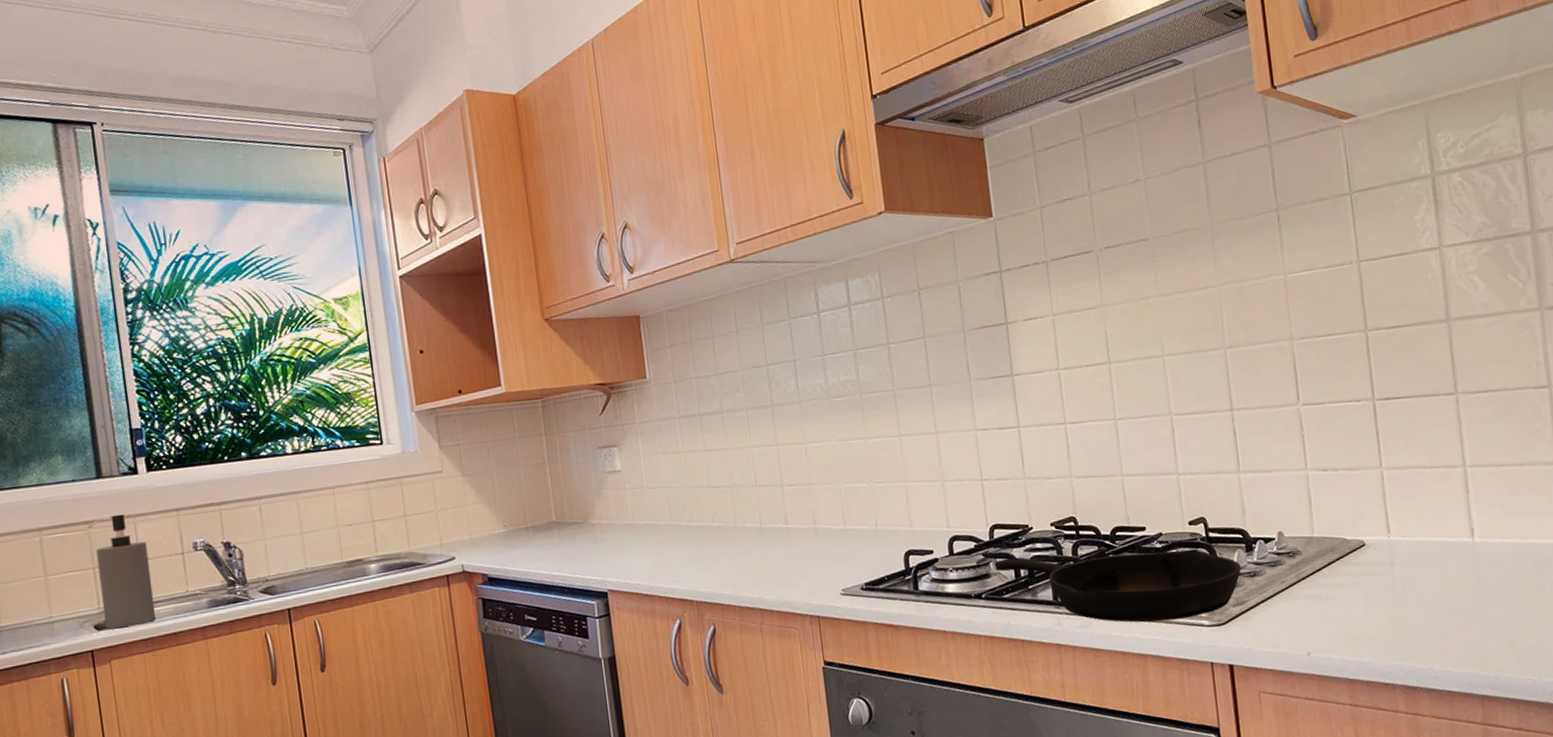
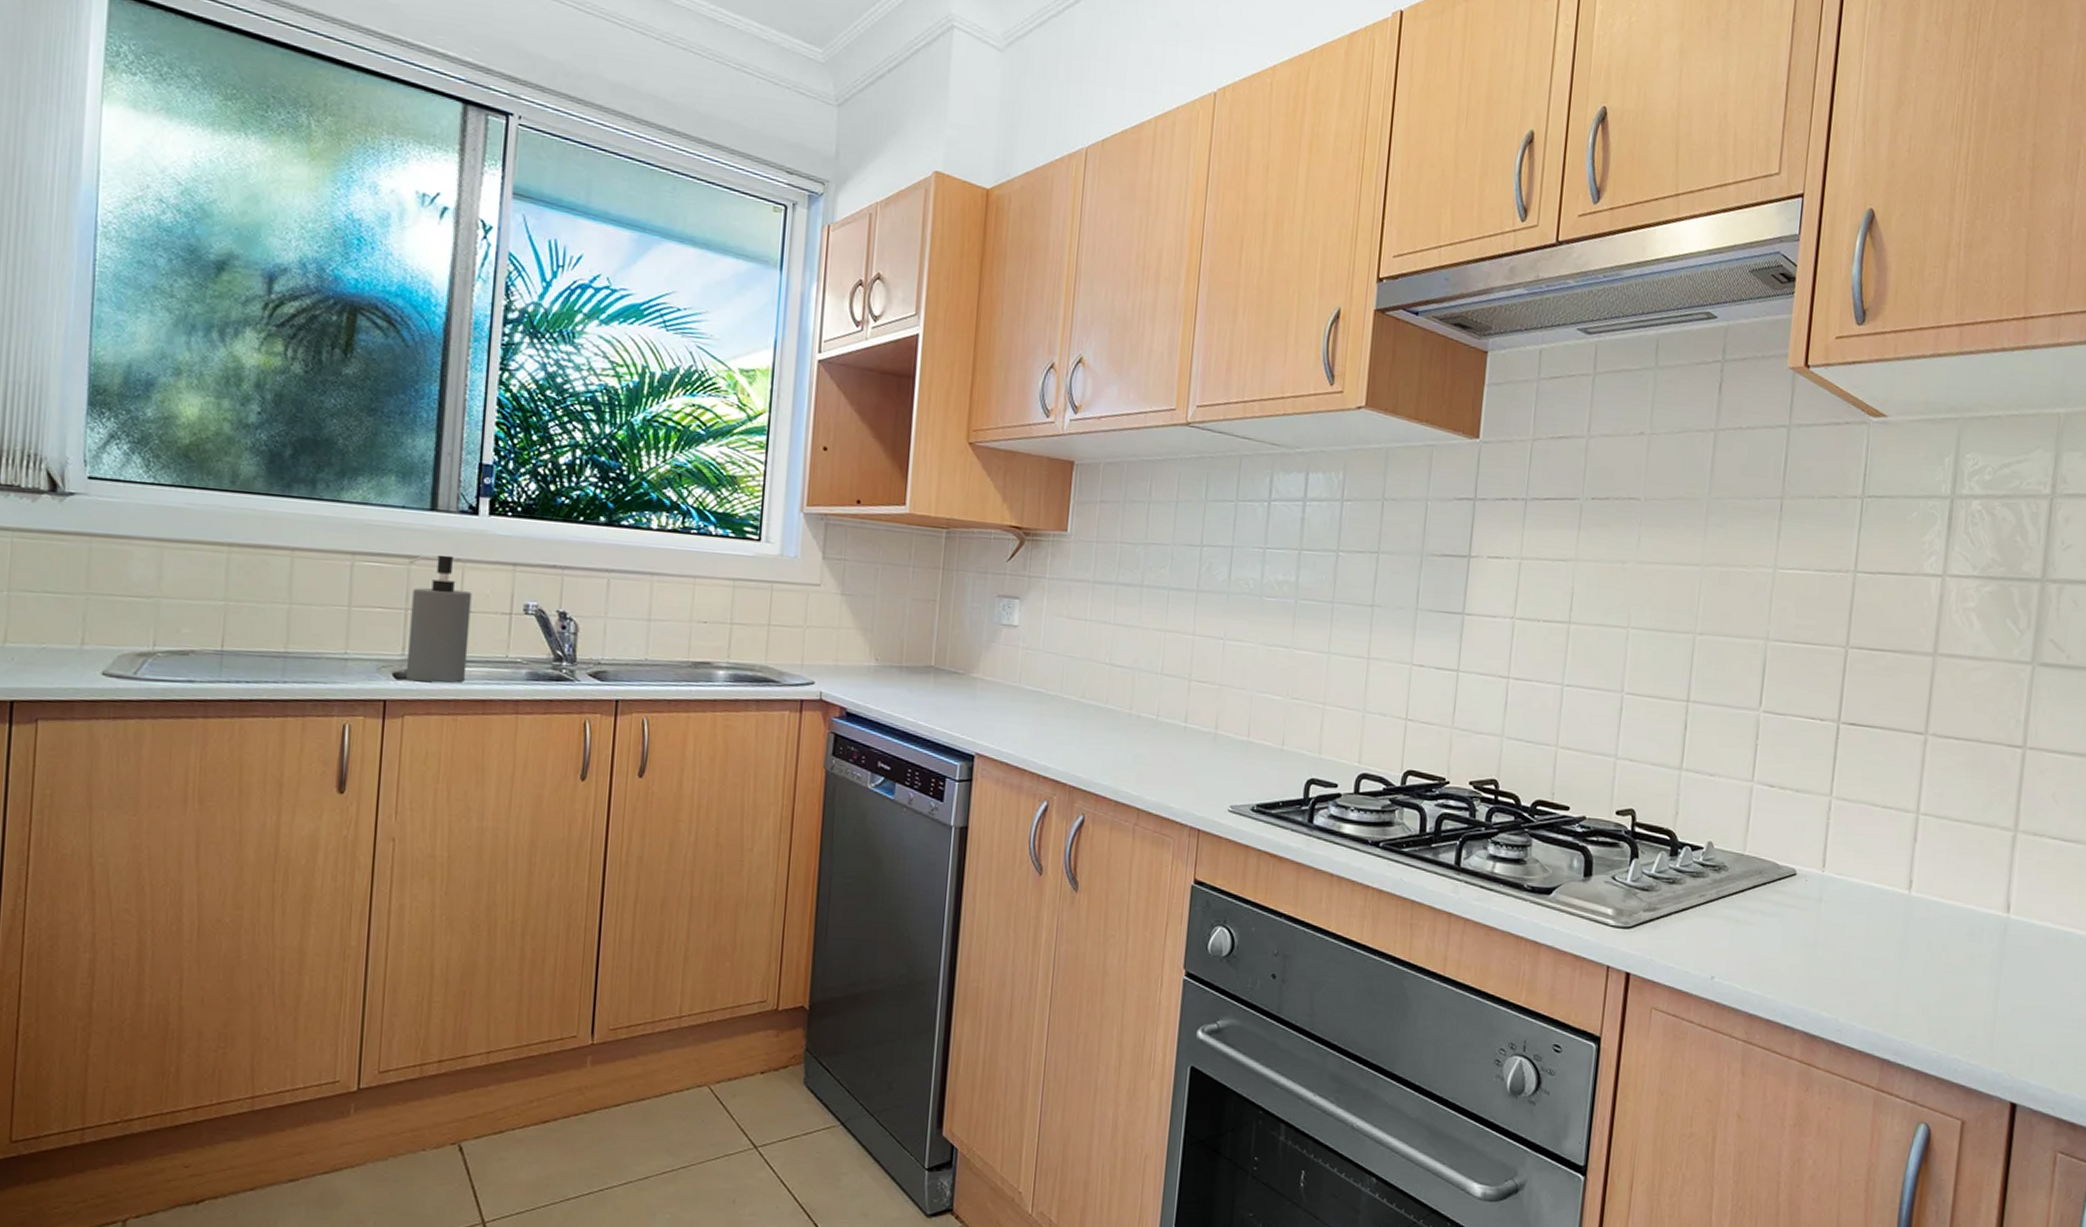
frying pan: present [994,550,1241,623] -> none [1399,809,1661,914]

